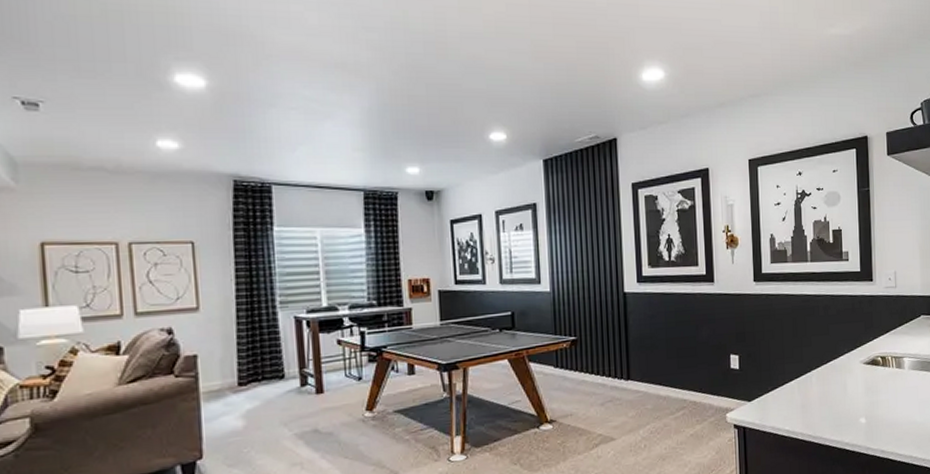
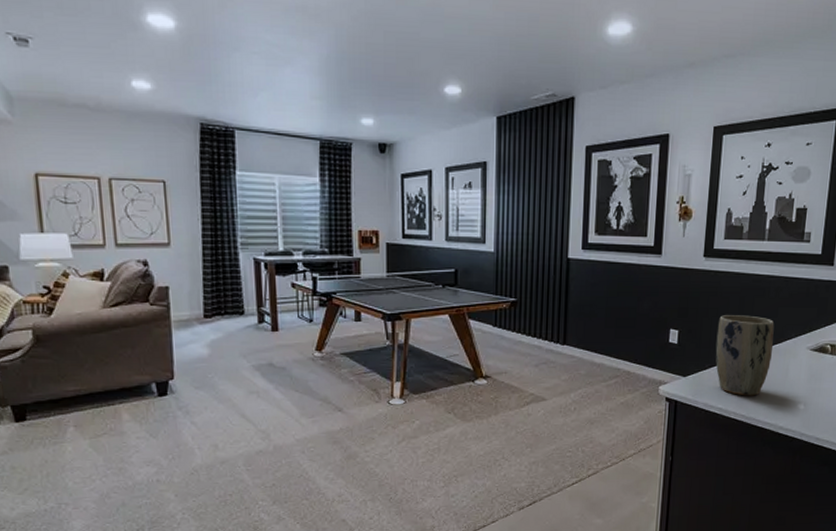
plant pot: none [775,335,829,416] -> present [715,315,775,396]

